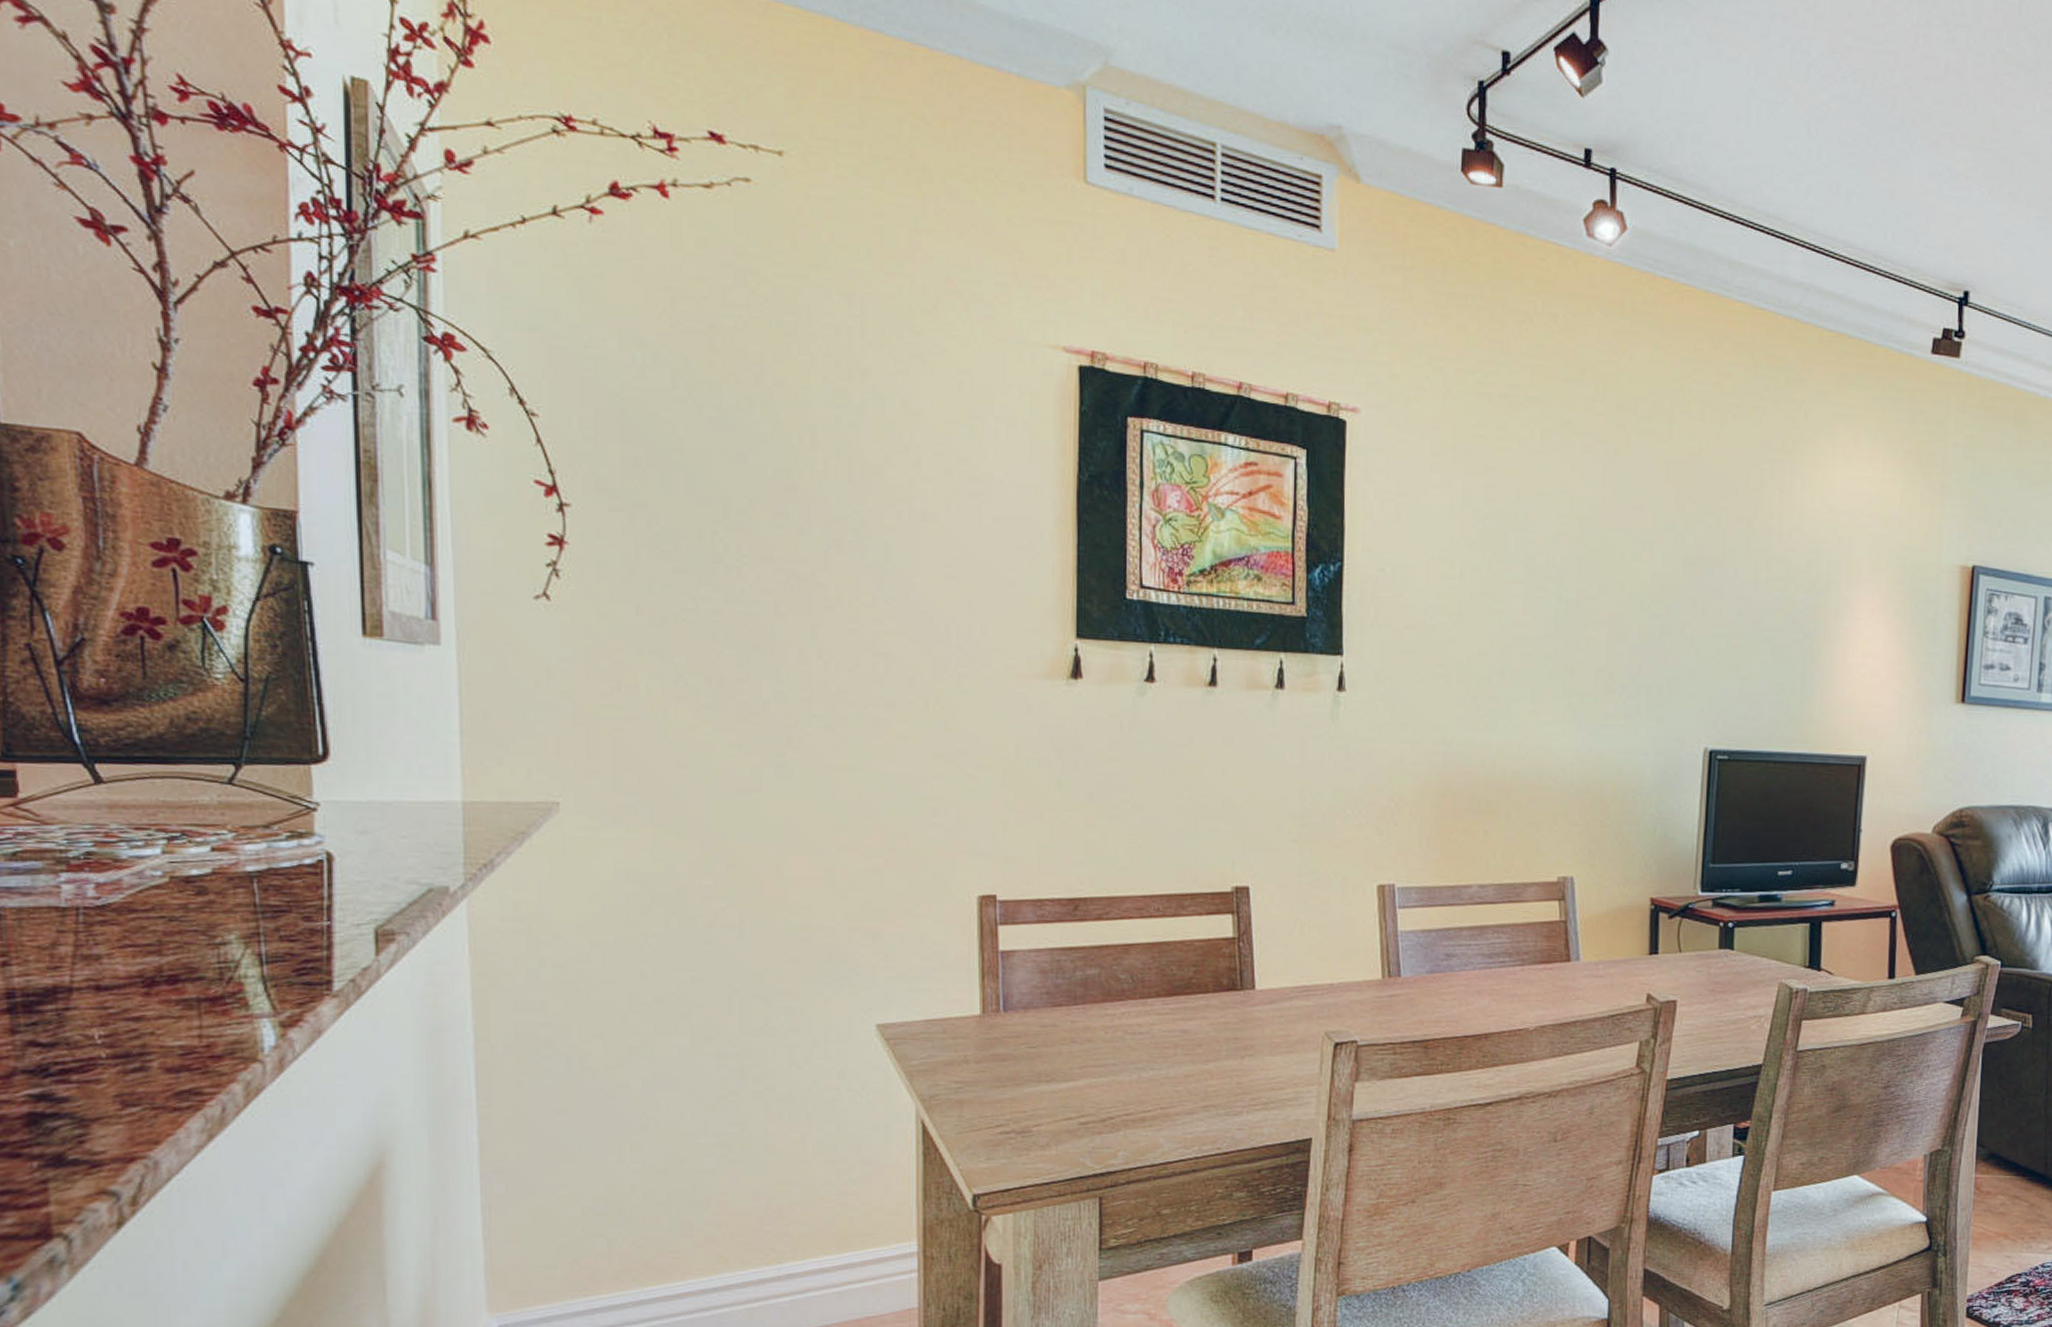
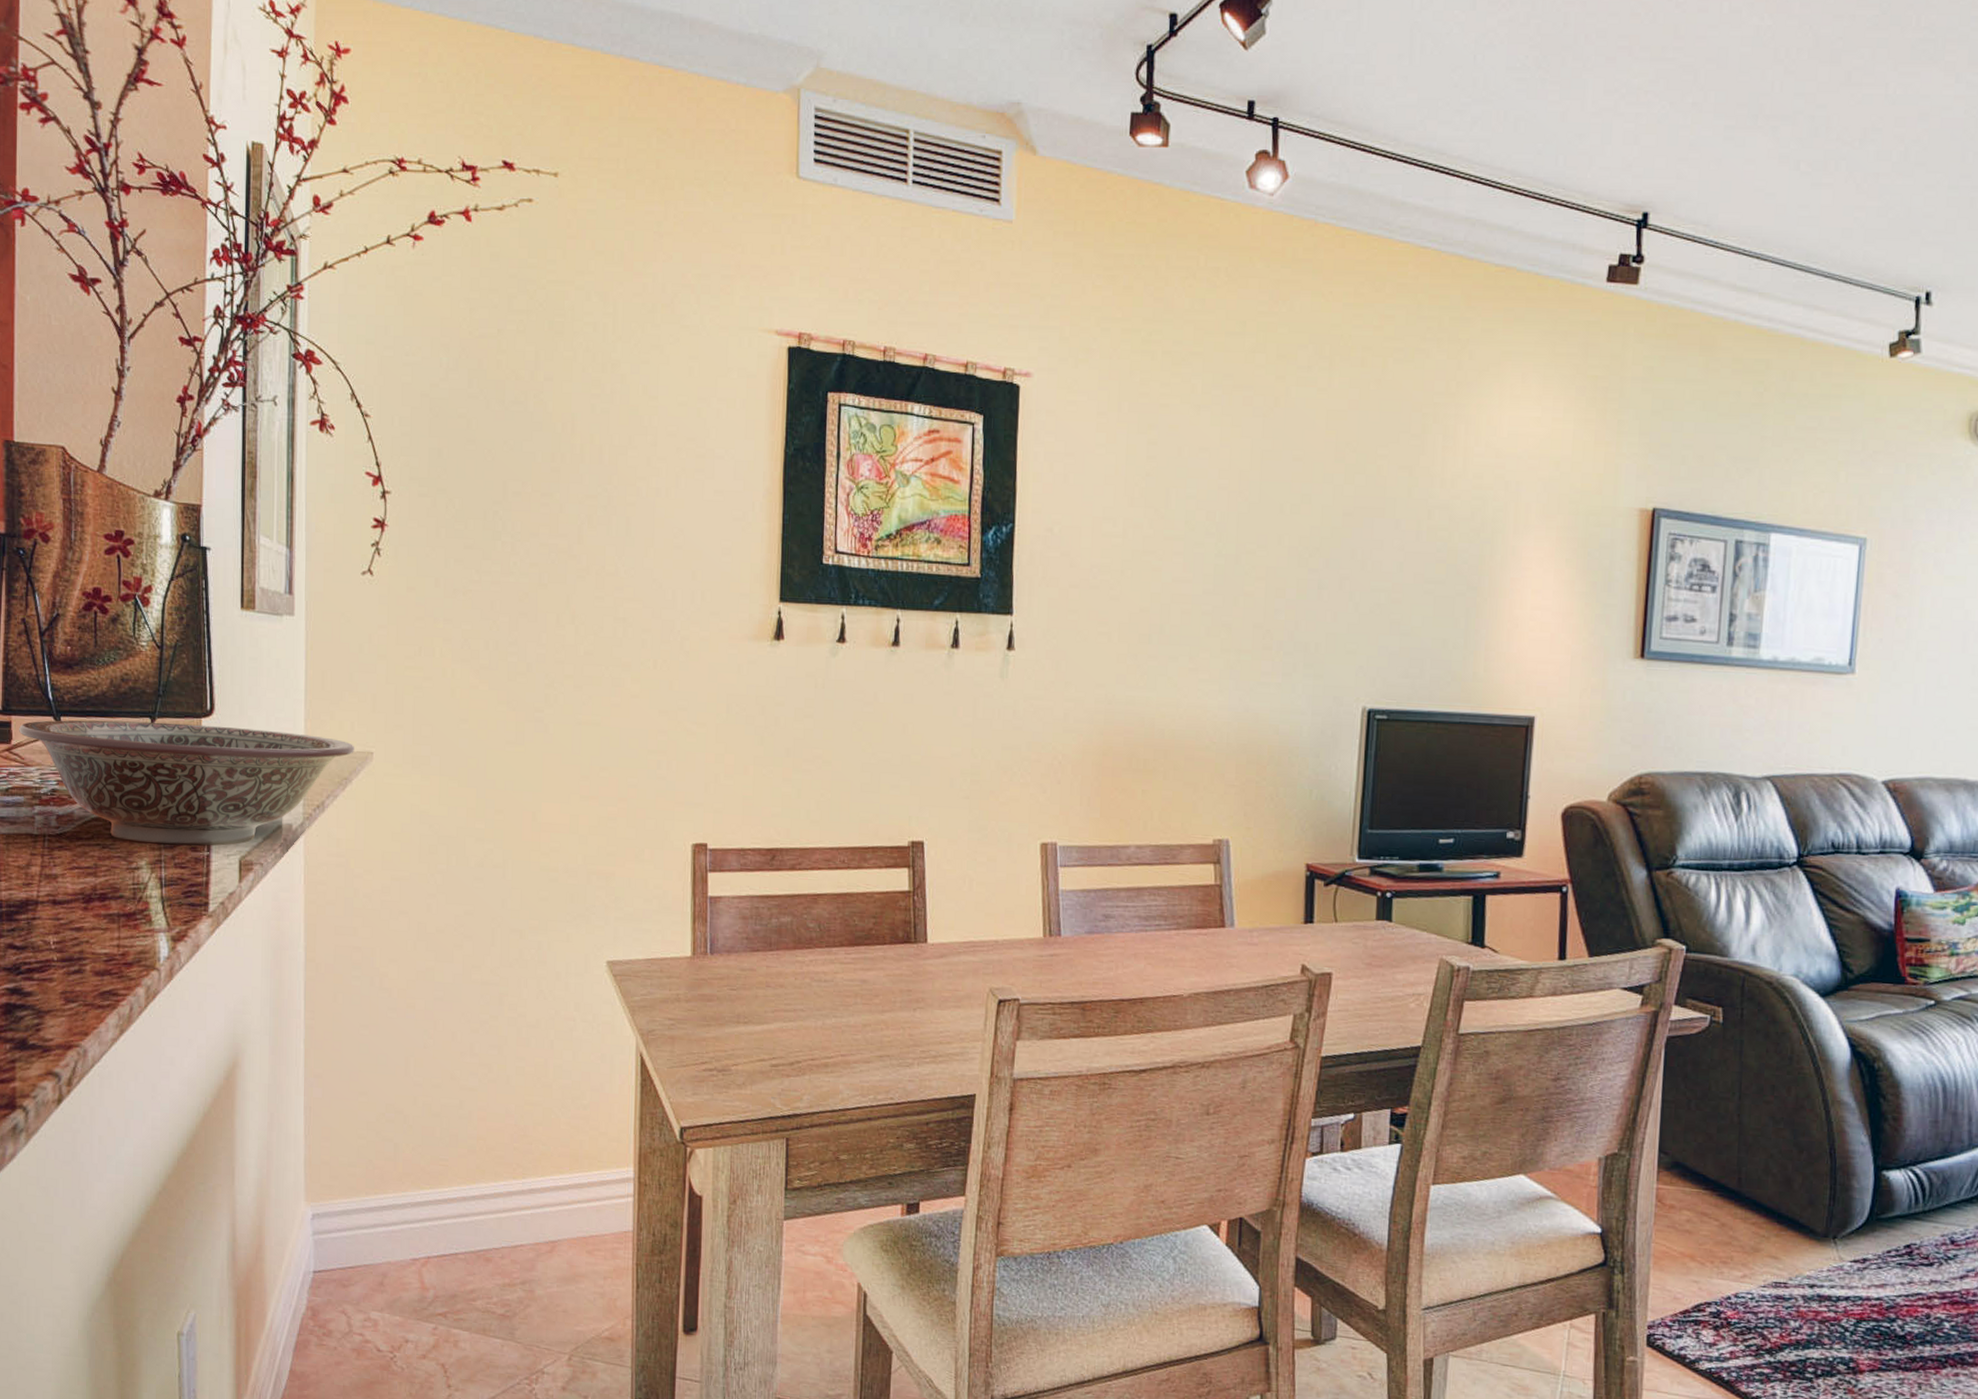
decorative bowl: none [29,767,533,916] -> present [19,720,354,847]

